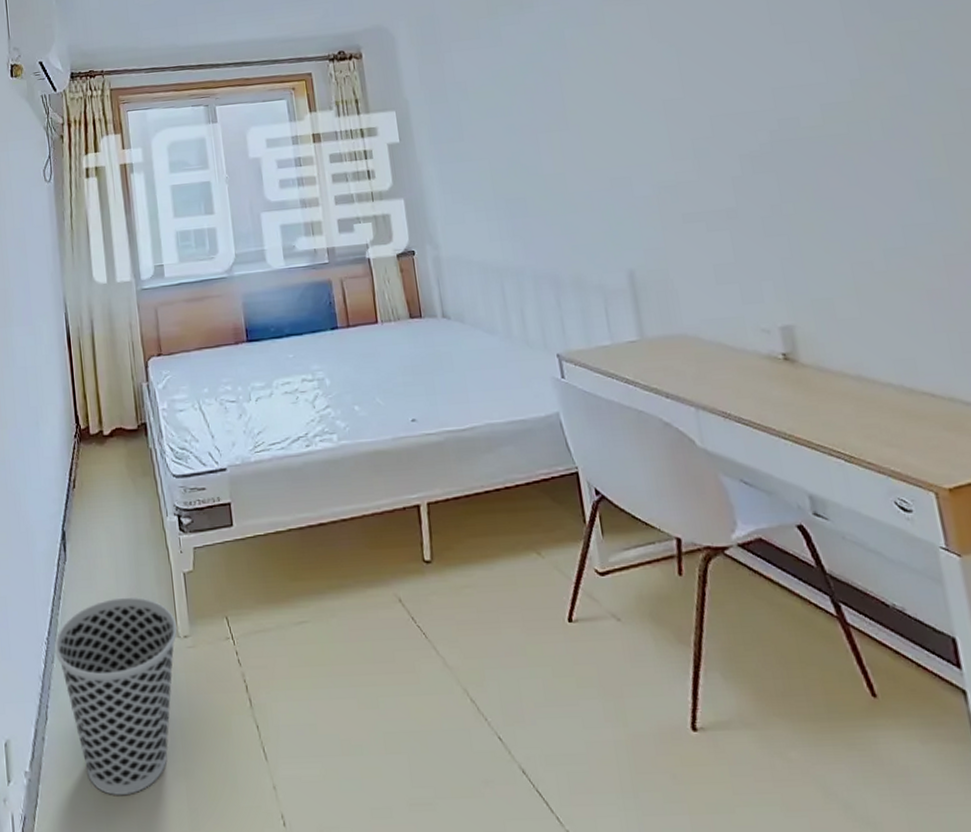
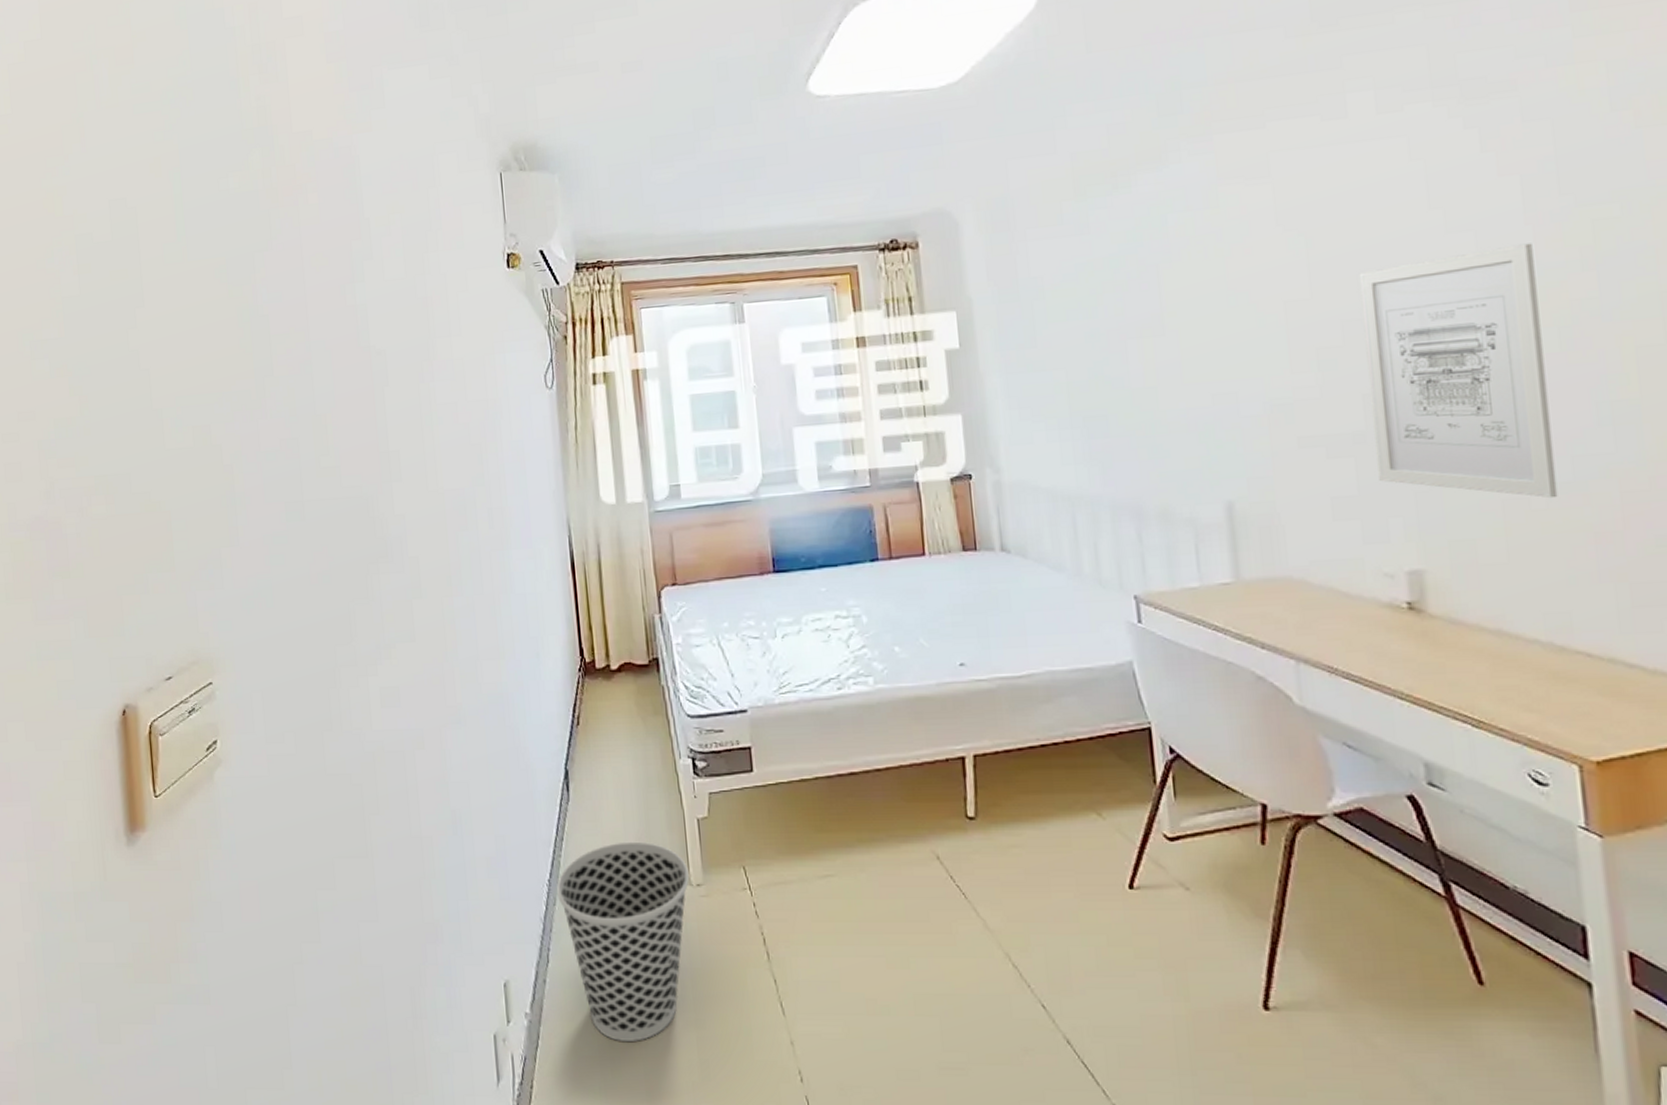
wall art: none [720,51,895,262] -> present [1359,243,1558,499]

